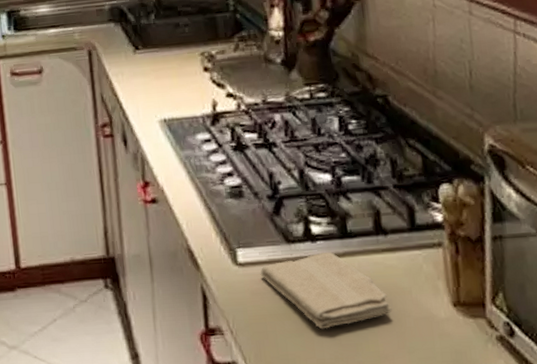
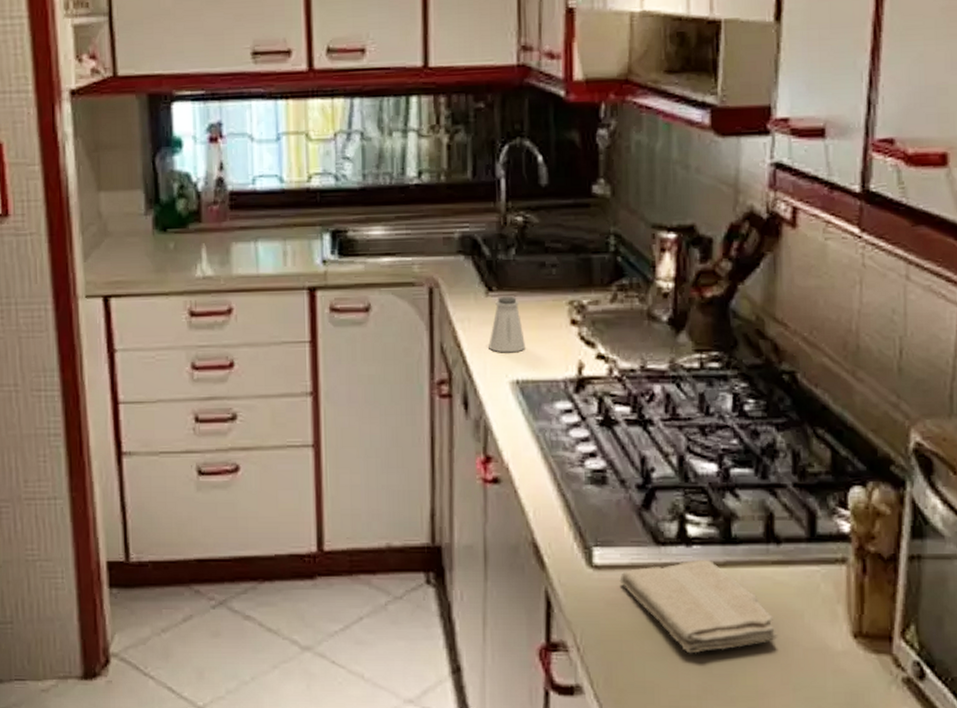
saltshaker: none [139,52,169,98] -> present [489,296,525,353]

